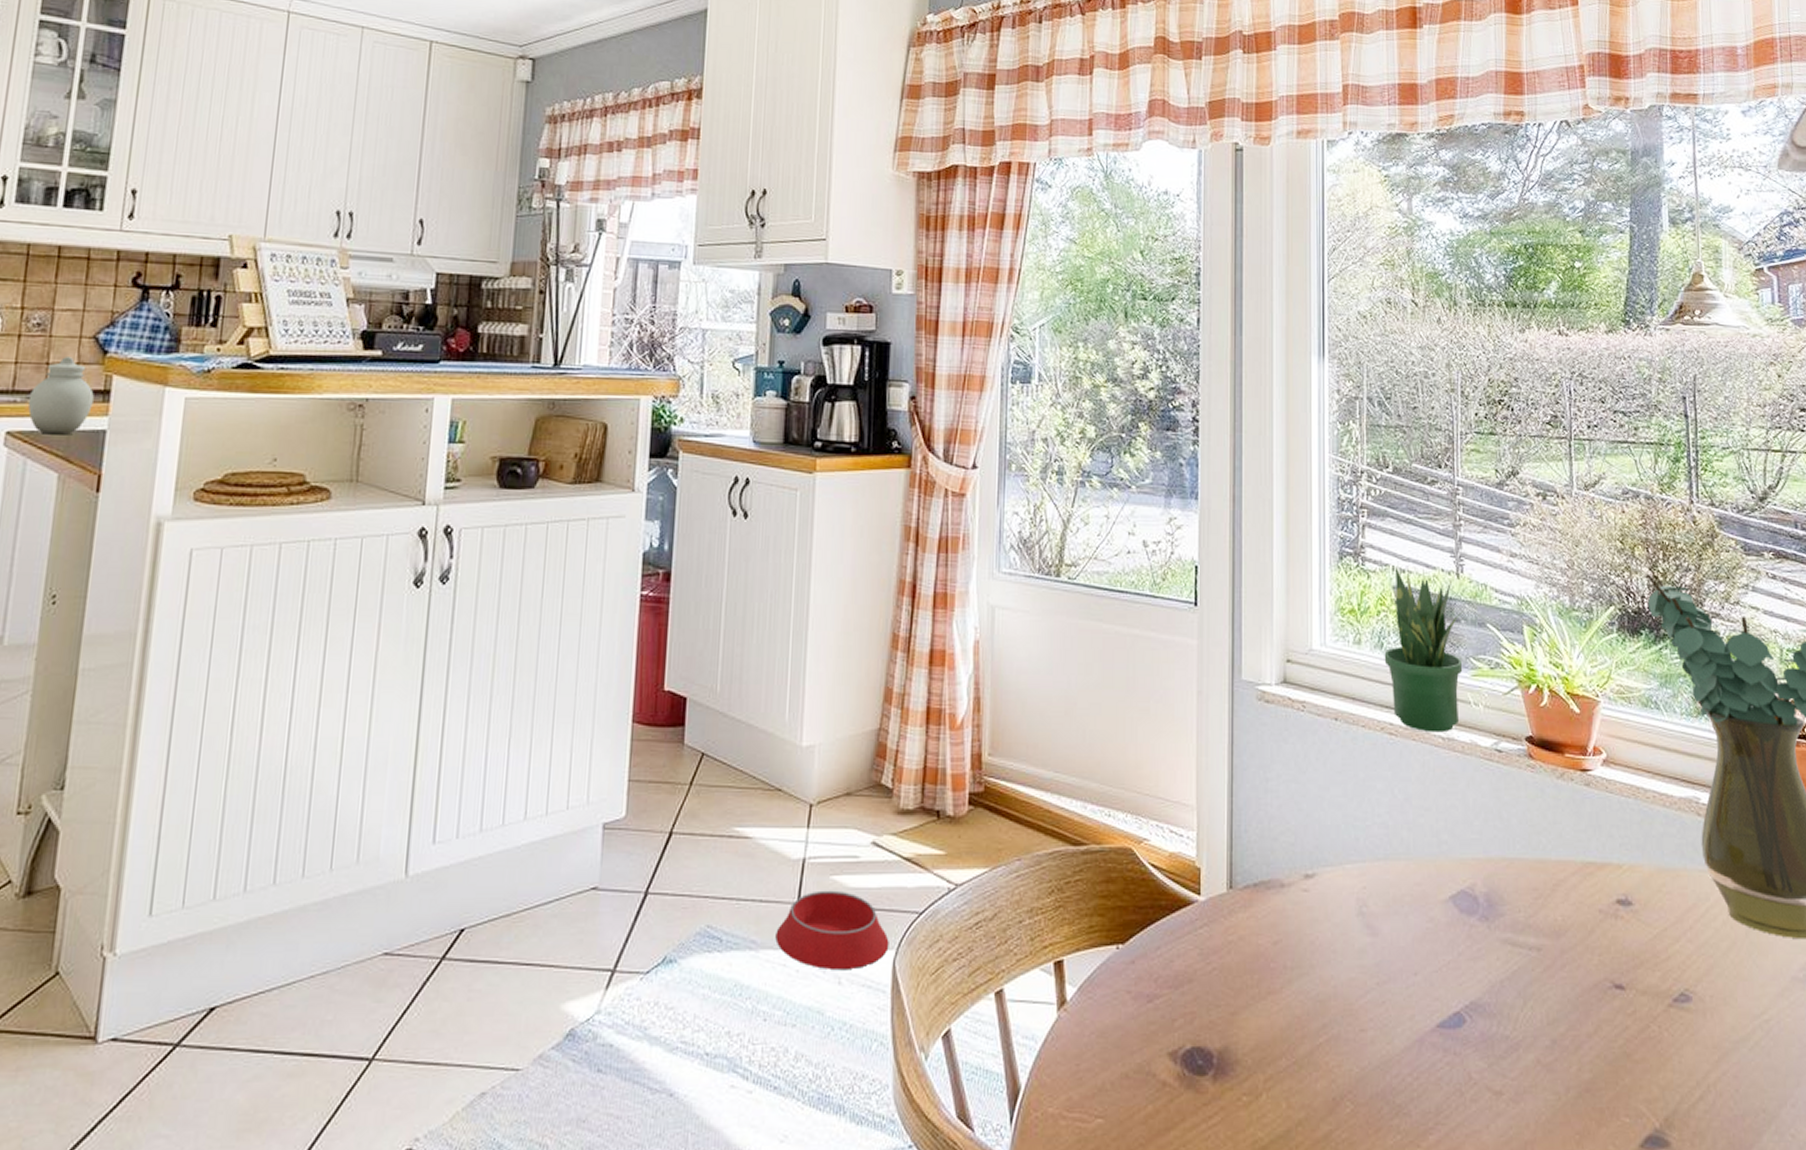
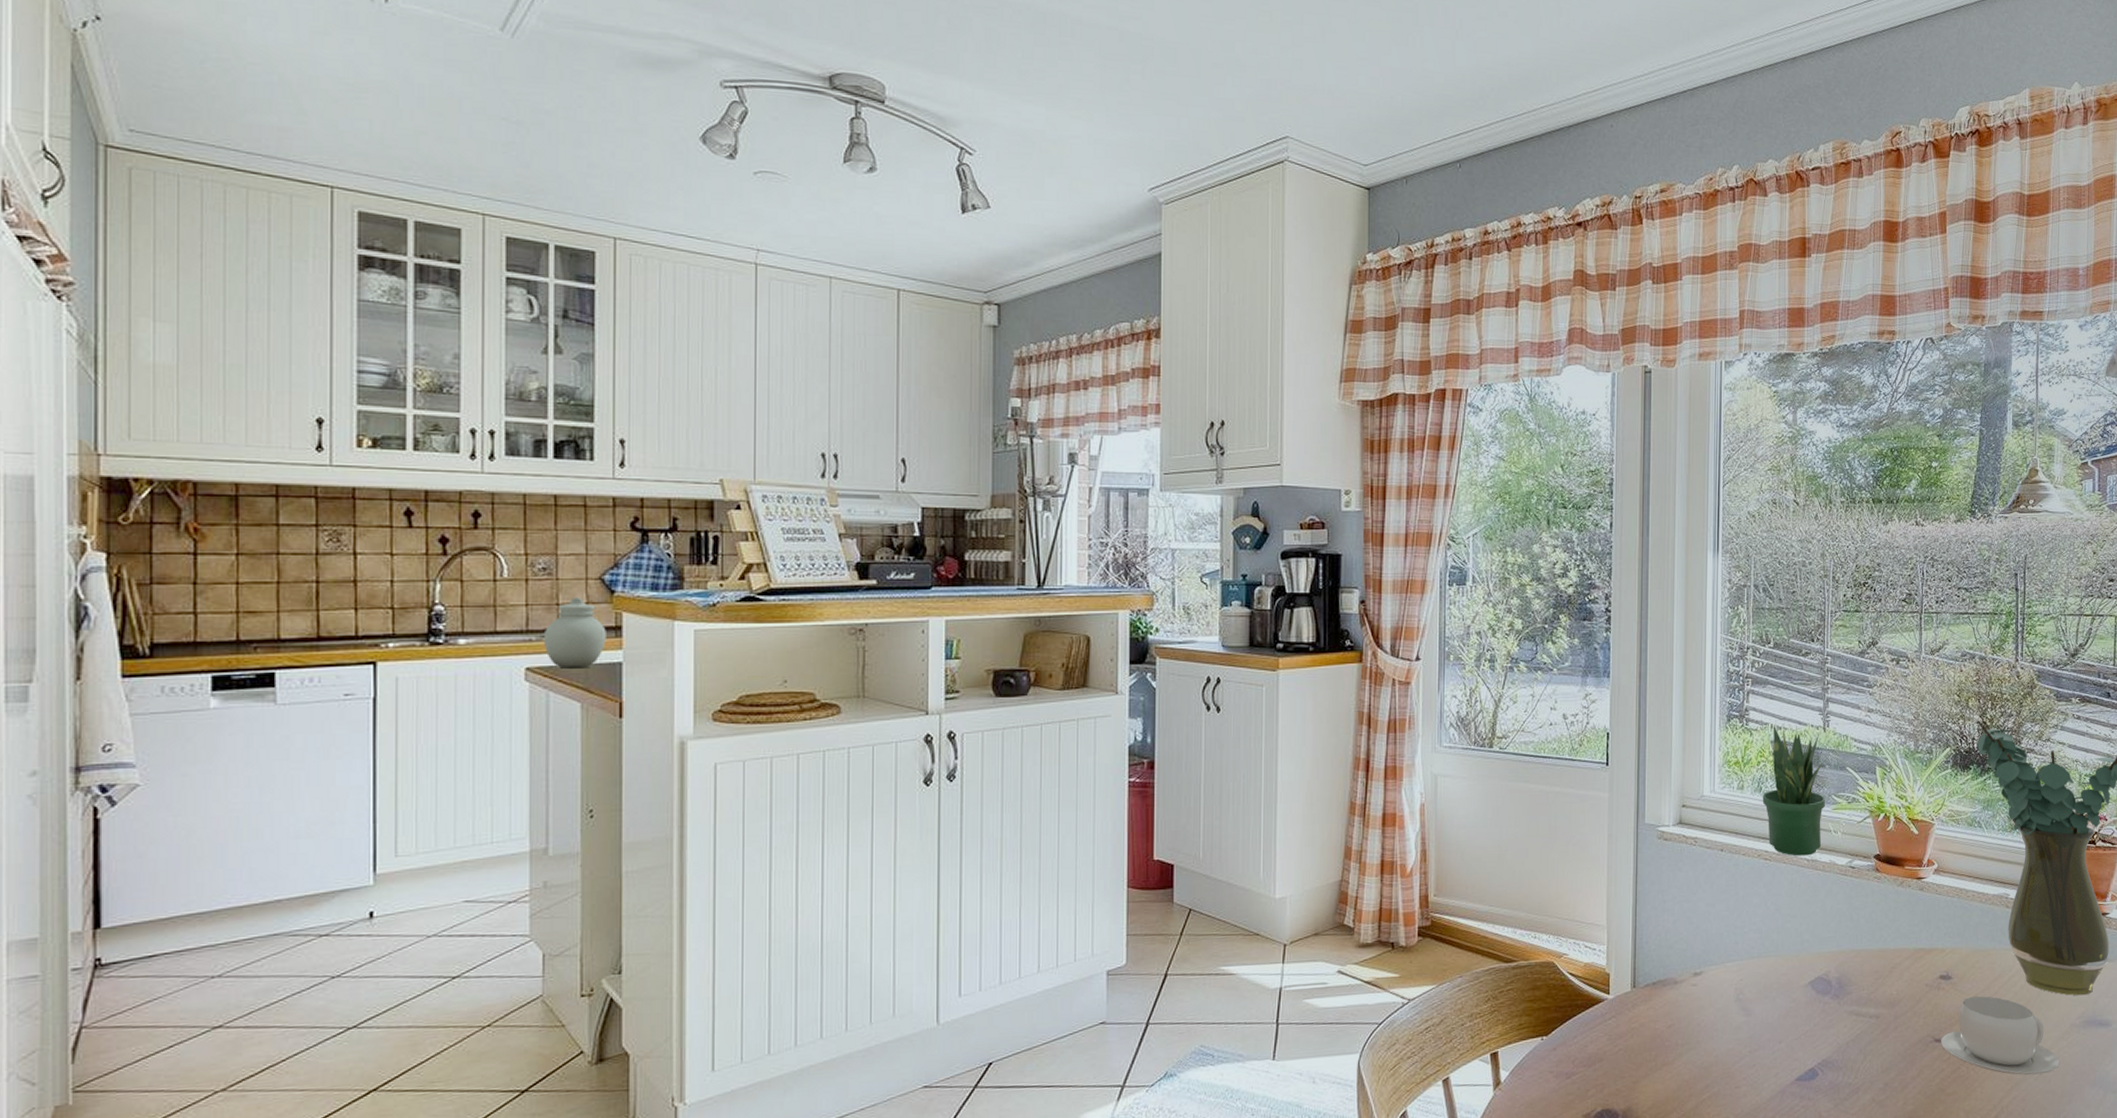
pet bowl: present [775,890,889,969] -> none [1259,1011,1354,1072]
teacup: none [1623,931,1781,1044] -> present [1941,996,2060,1076]

